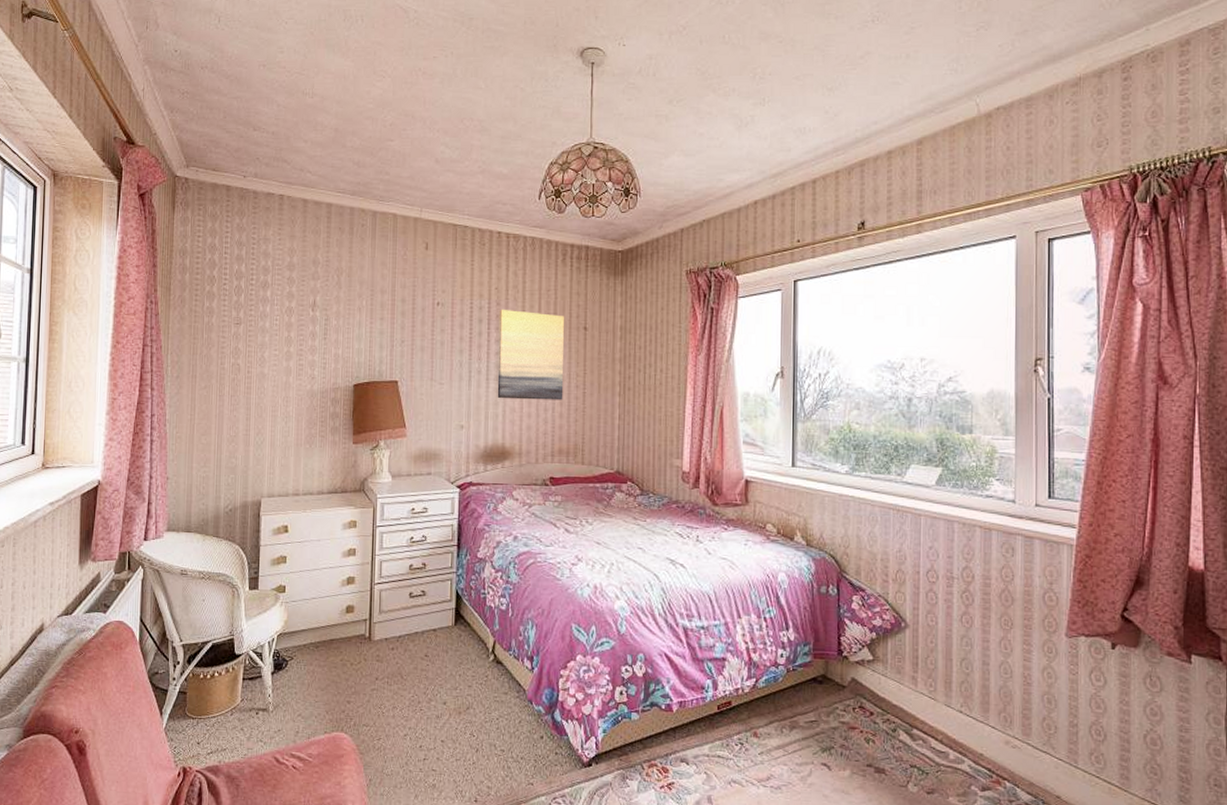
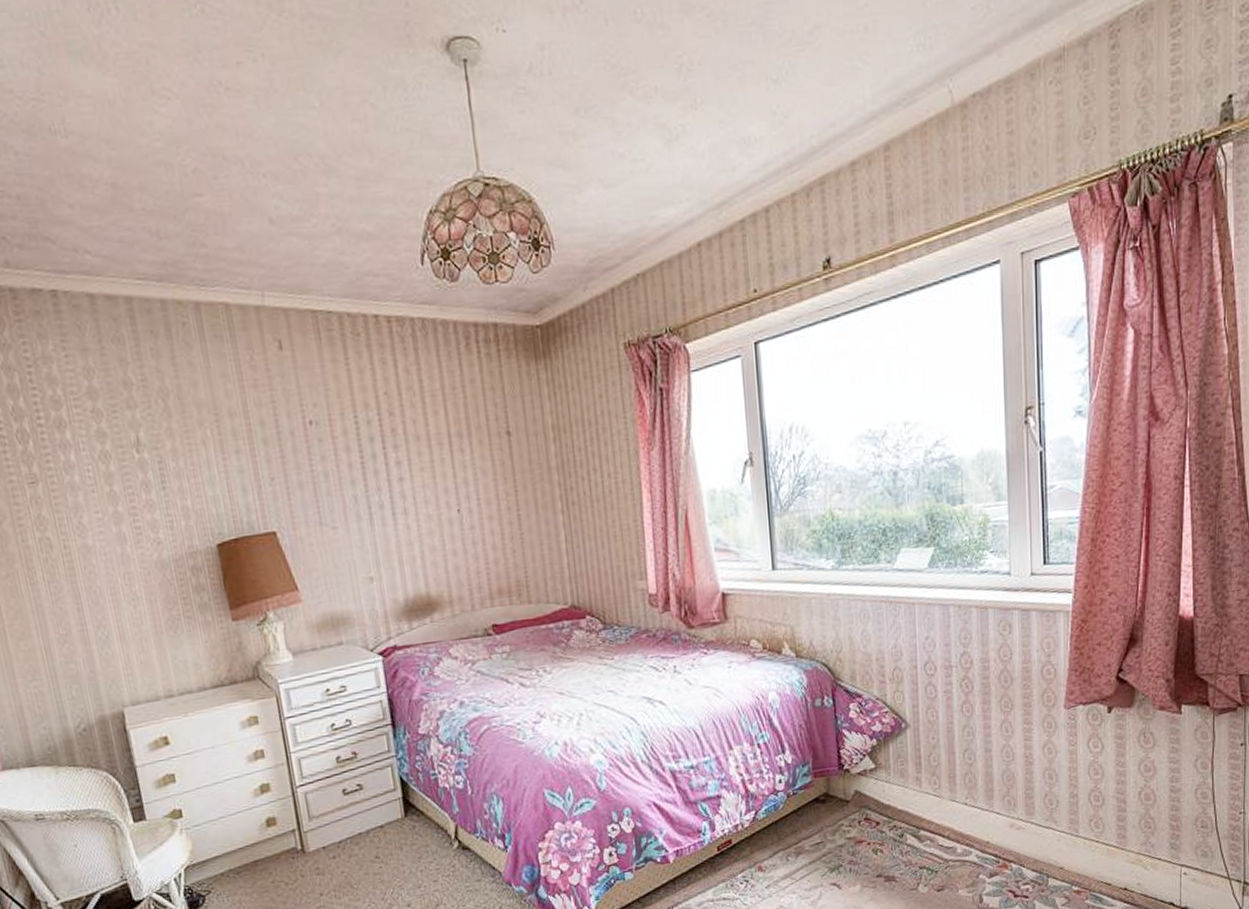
wall art: present [497,309,565,400] -> none [394,419,494,538]

